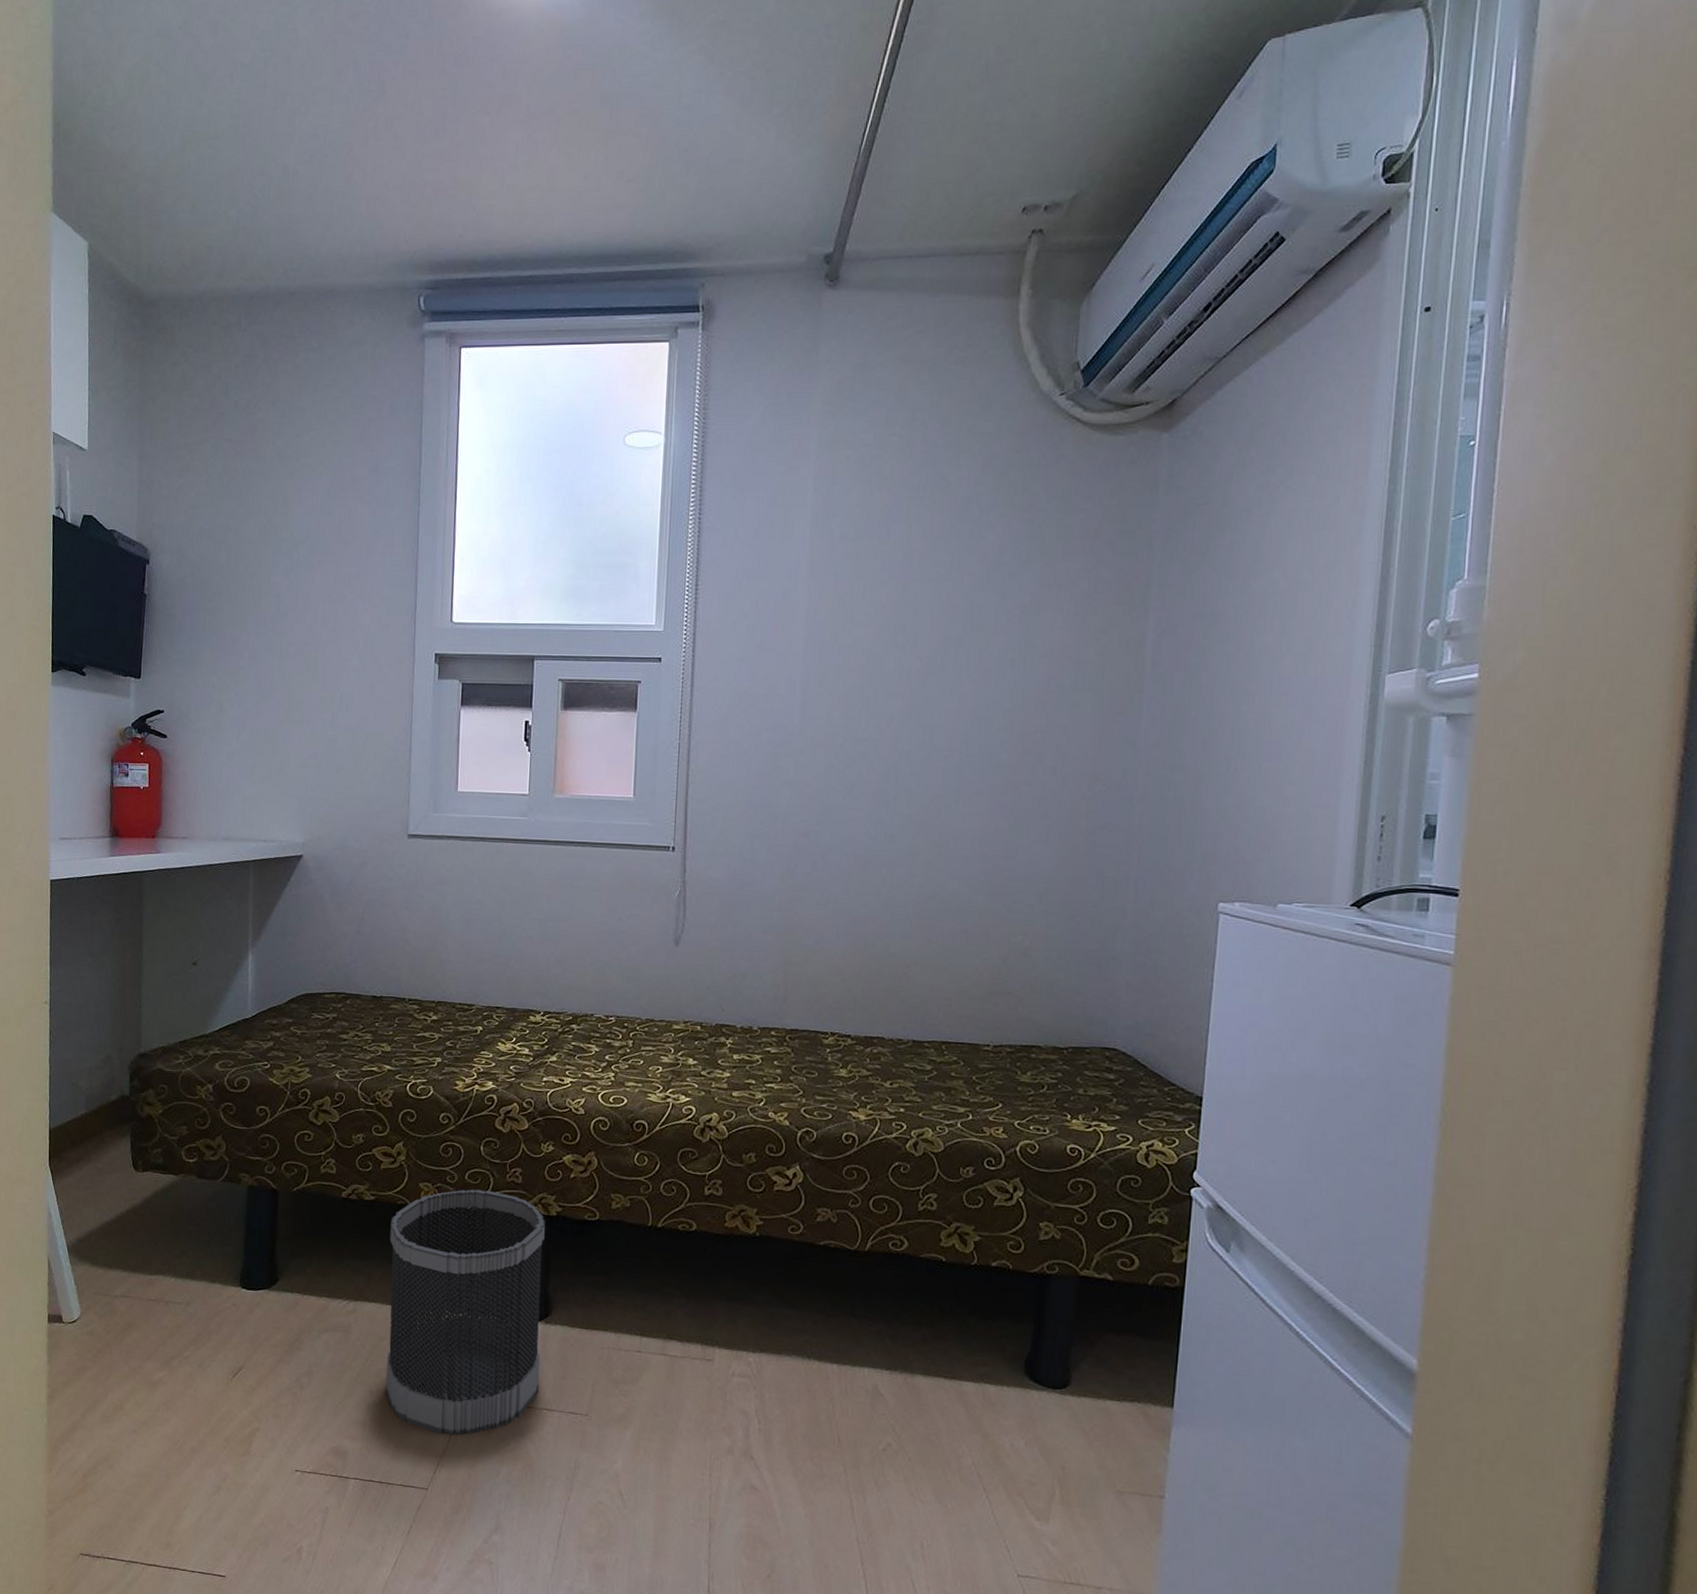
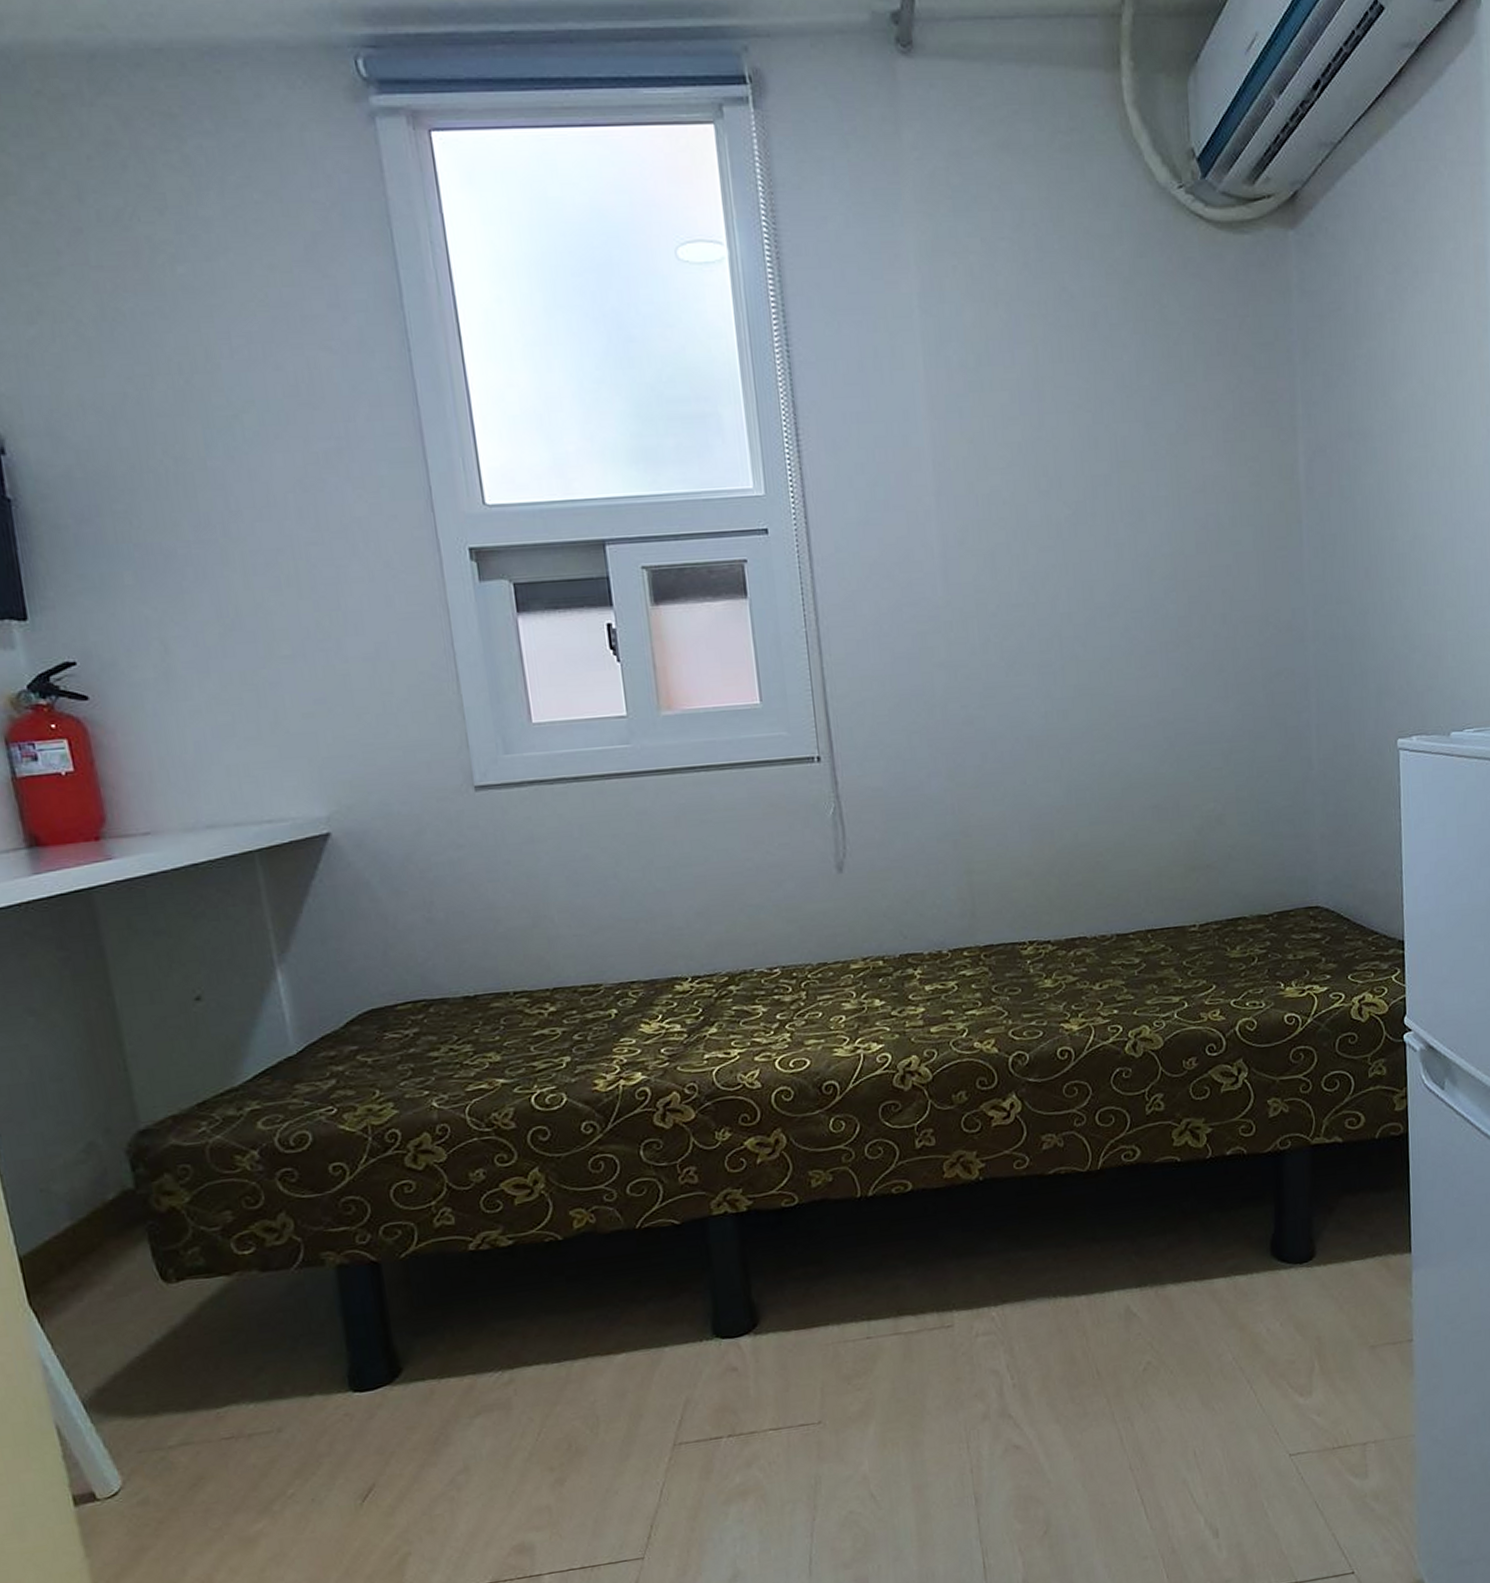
wastebasket: present [386,1189,545,1436] -> none [539,1199,759,1493]

